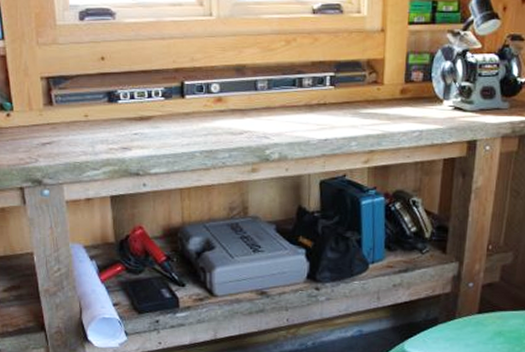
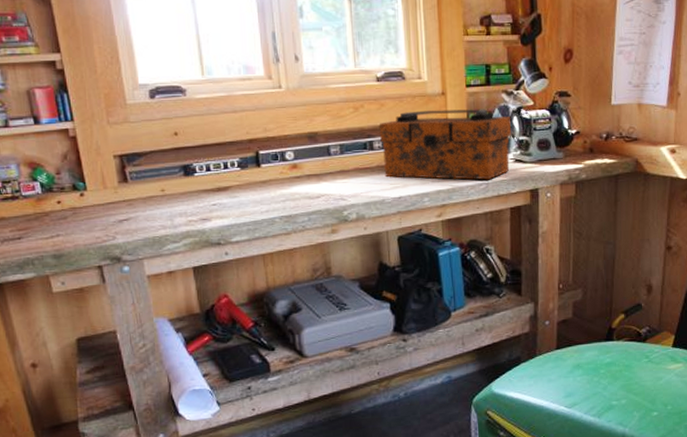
tool box: none [311,48,454,128] -> present [380,109,511,180]

